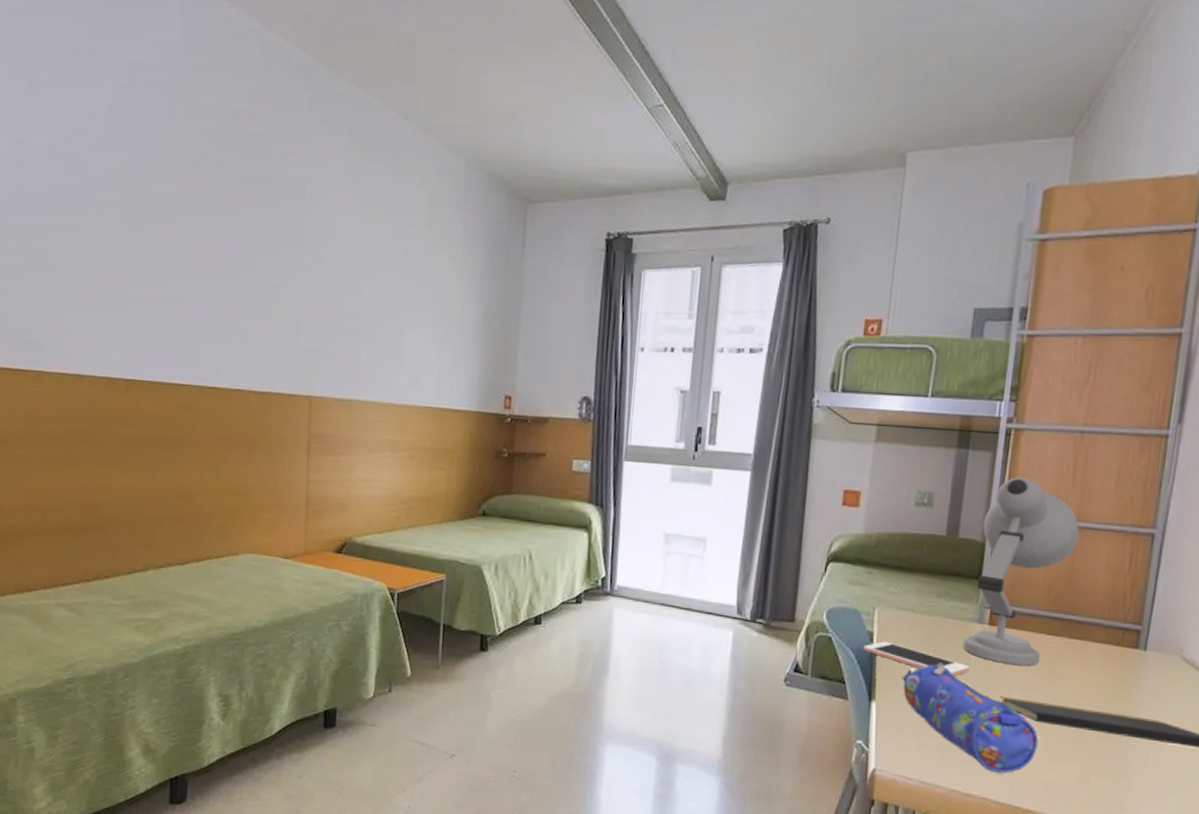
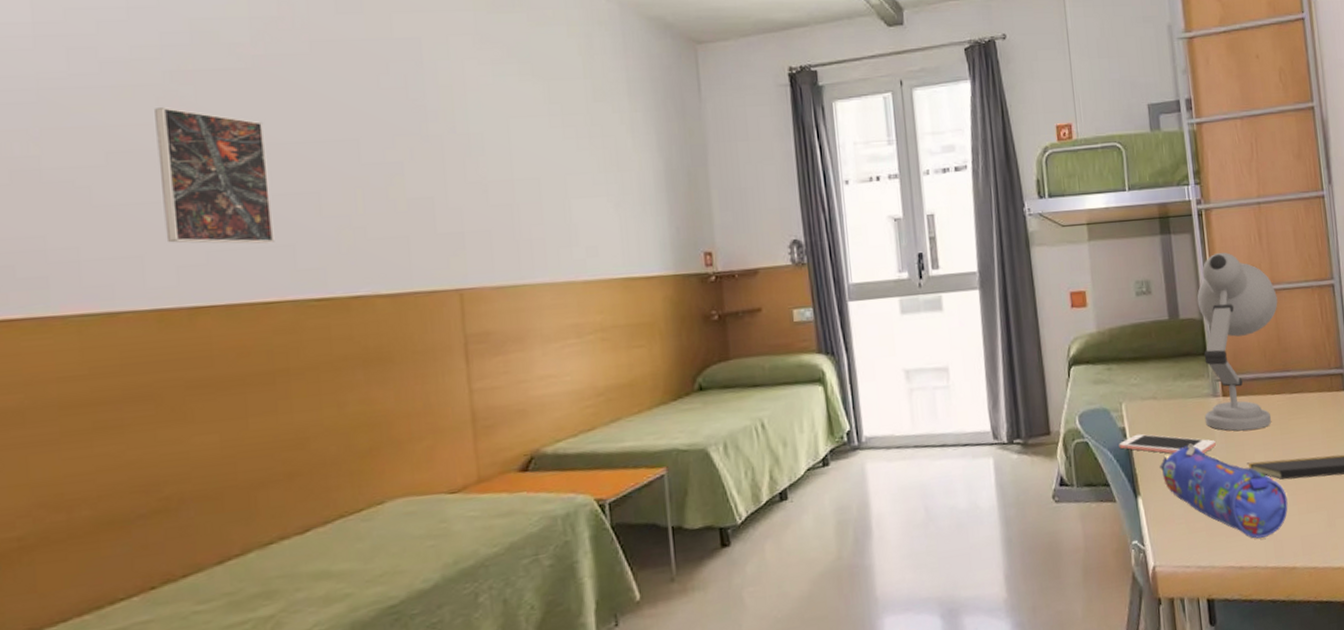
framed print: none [117,220,188,337] -> present [155,107,275,244]

